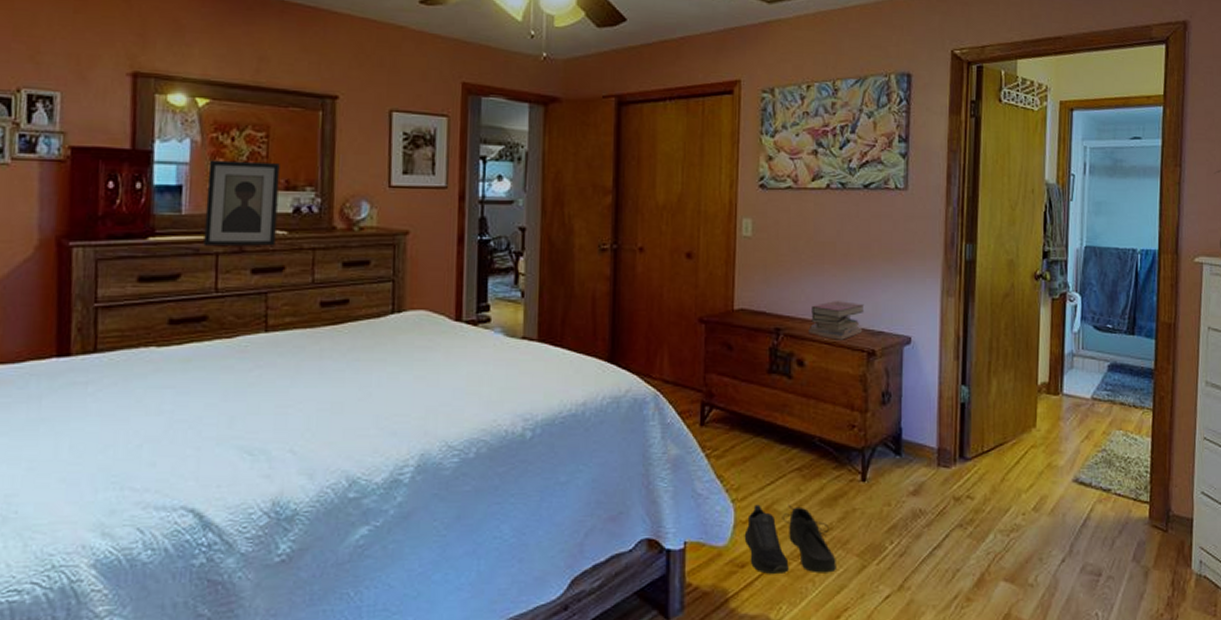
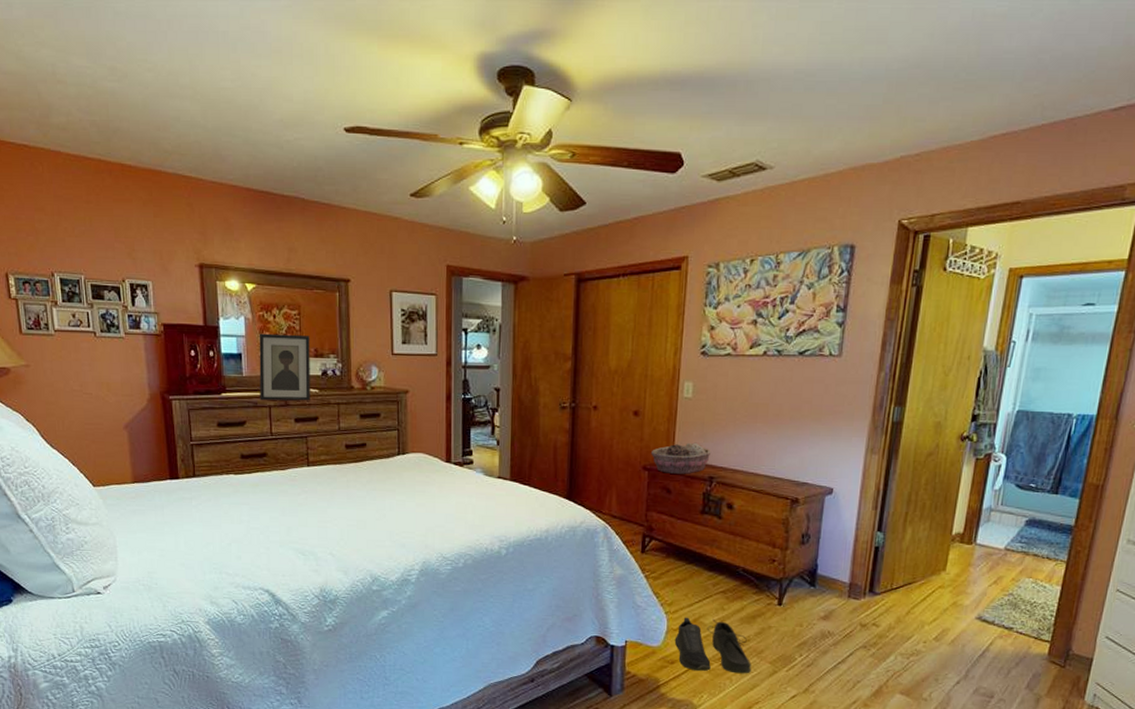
decorative basket: none [707,288,777,328] -> present [650,442,712,475]
books: present [808,301,865,340] -> none [738,455,792,489]

